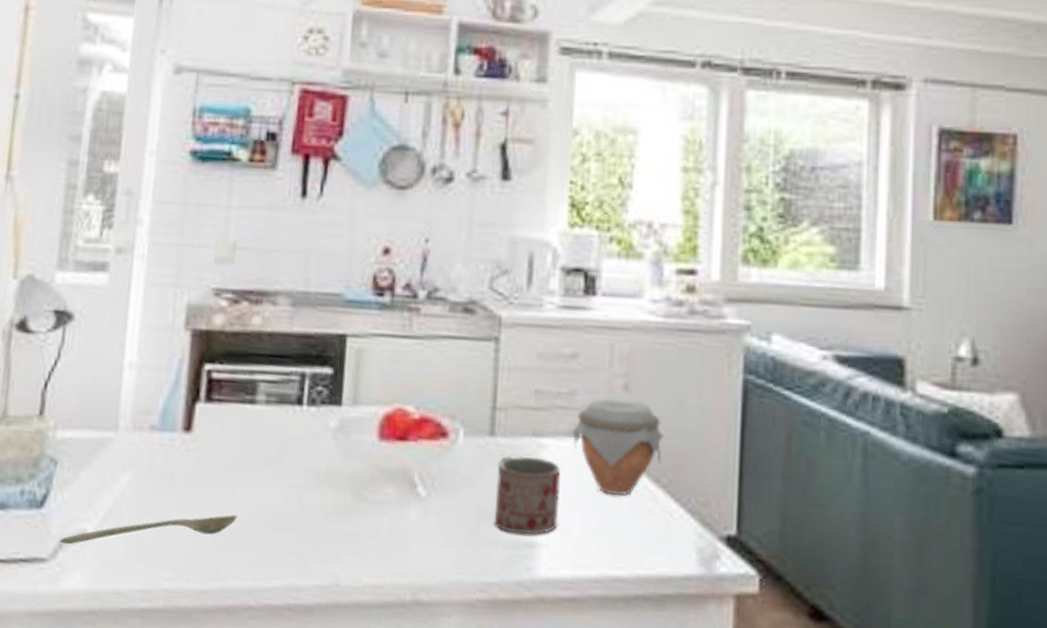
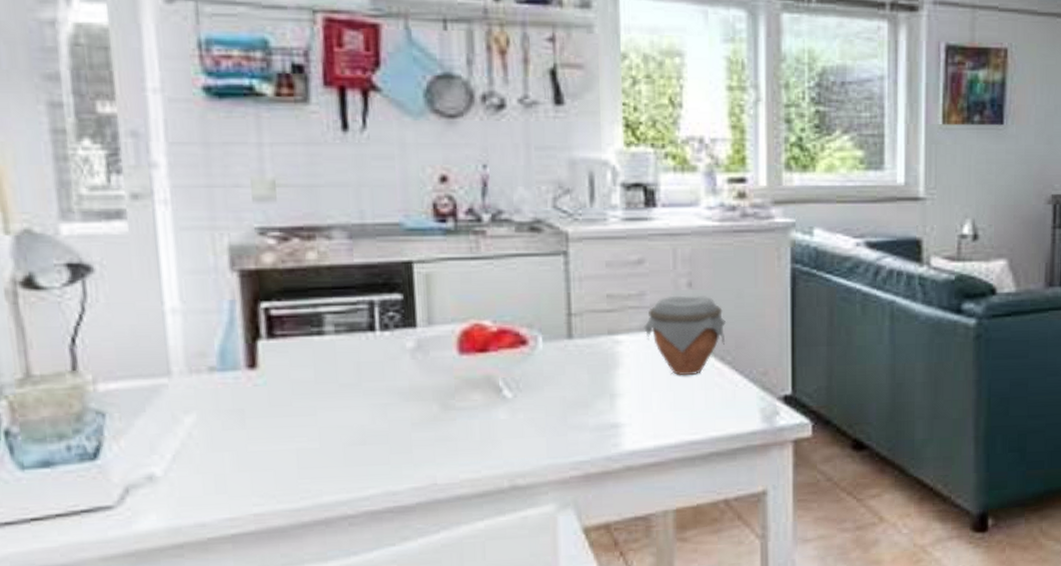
spoon: present [60,515,238,545] -> none [125,438,322,490]
mug: present [493,456,561,536] -> none [577,353,638,419]

